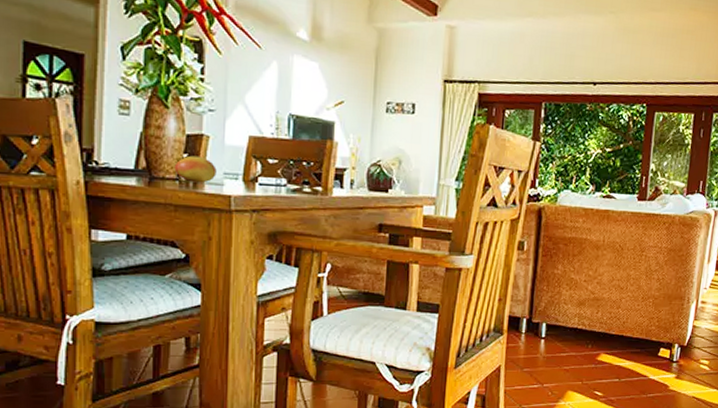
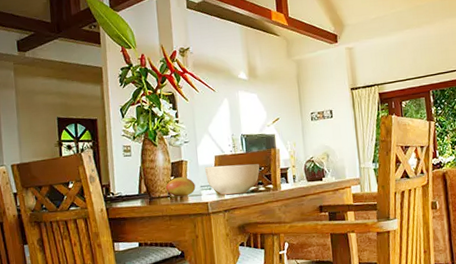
bowl: none [232,148,309,192] -> present [204,164,260,195]

